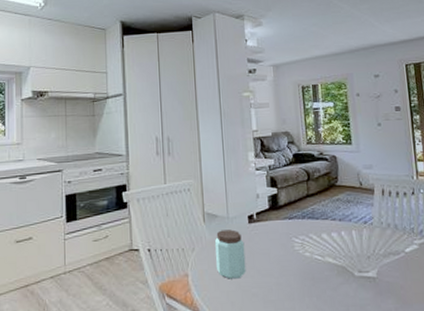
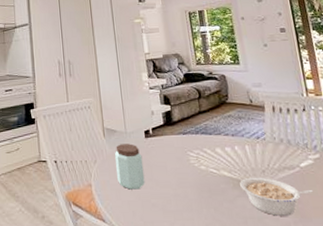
legume: none [344,263,416,303] -> present [240,177,314,216]

